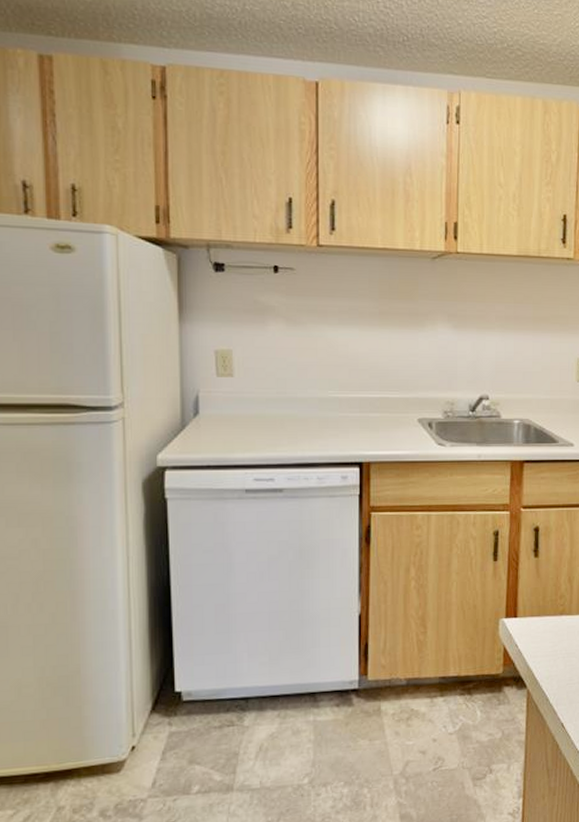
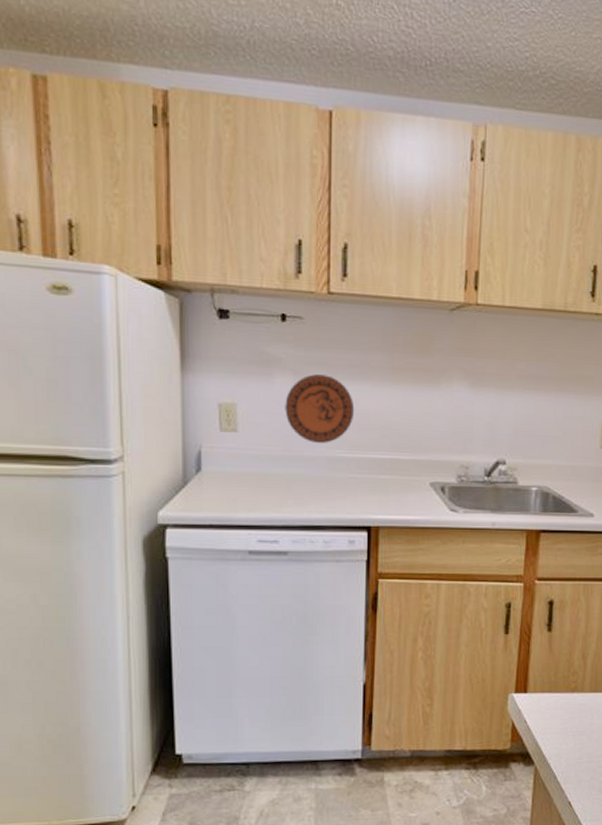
decorative plate: none [278,321,345,385] -> present [285,374,355,443]

